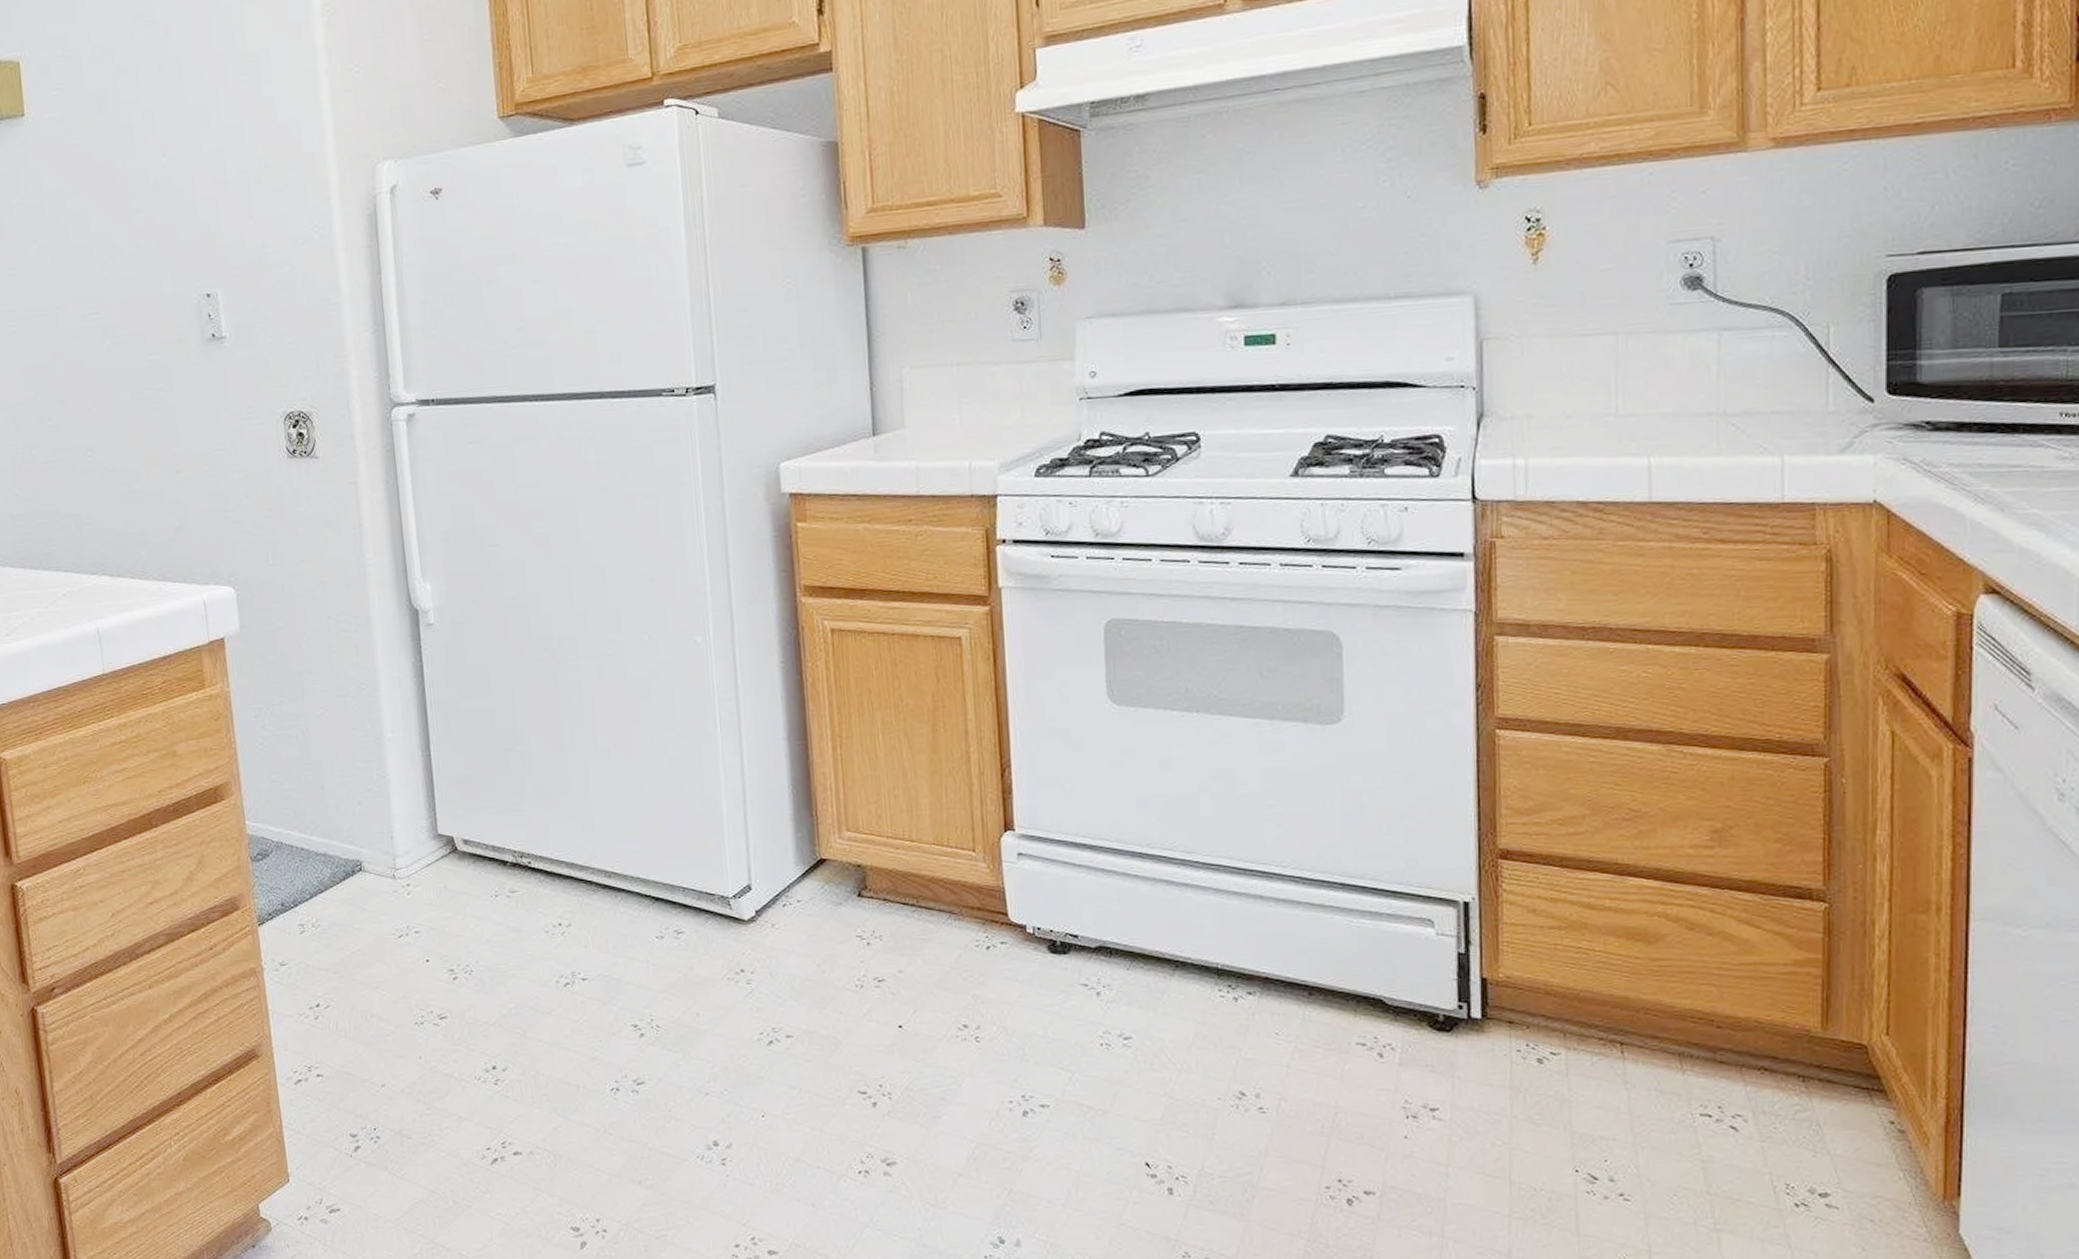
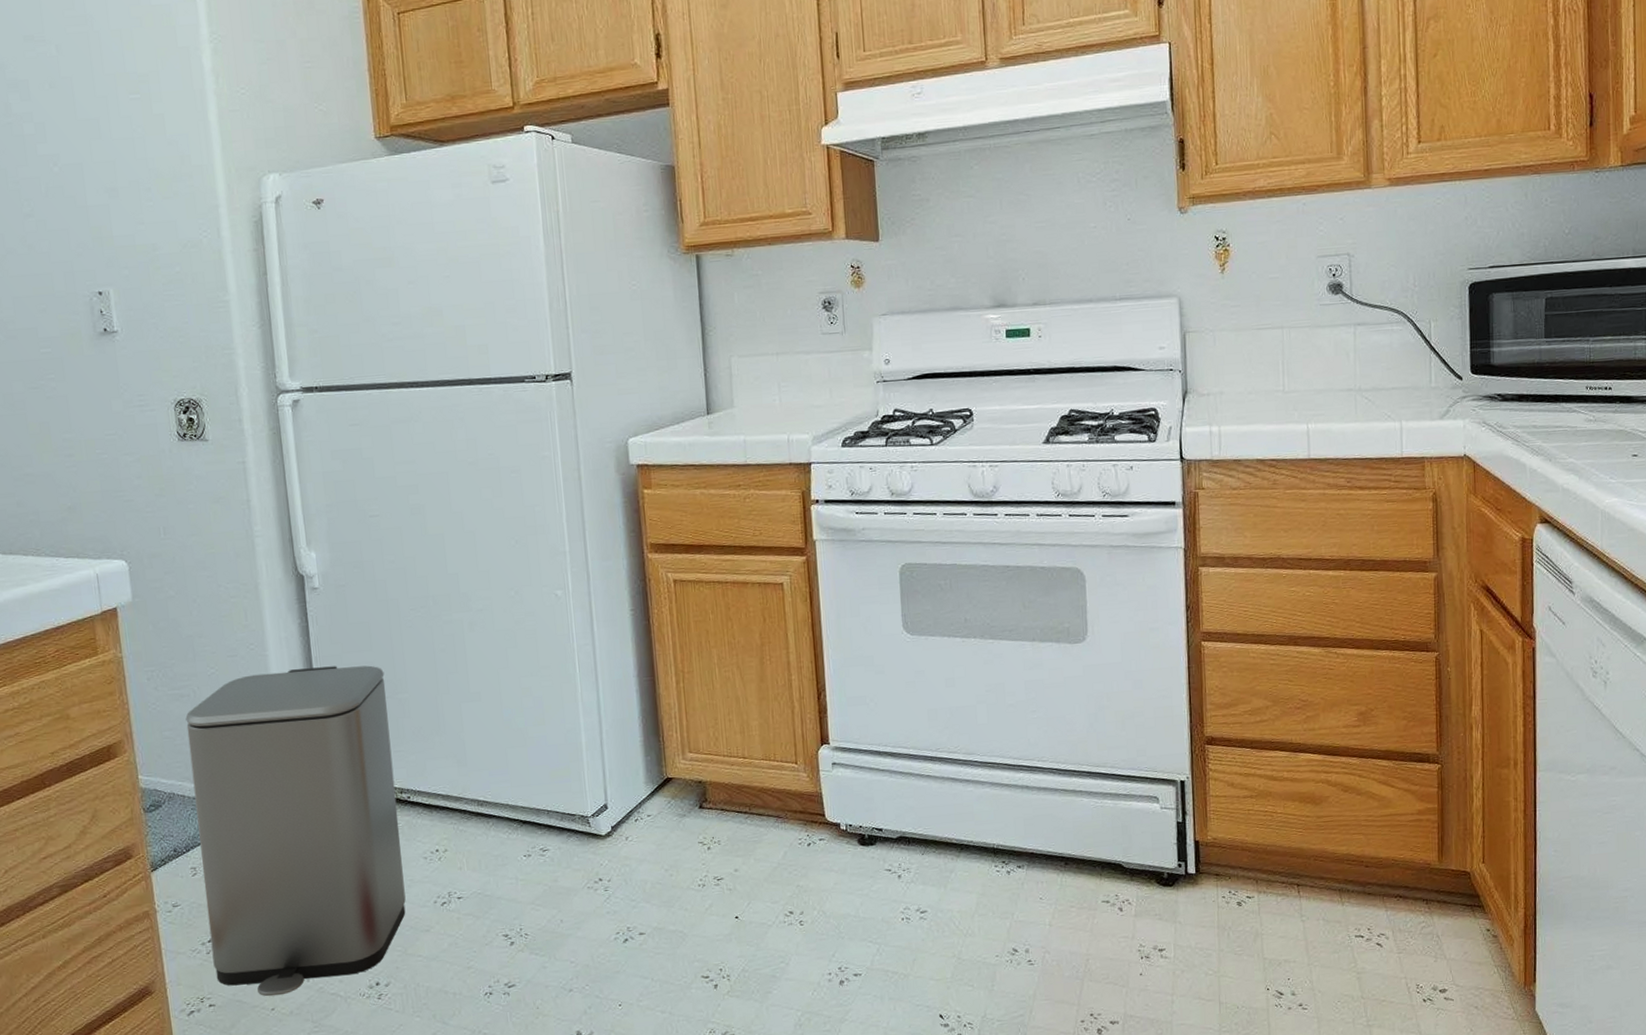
pedal bin: none [294,711,526,1071] -> present [185,665,406,997]

